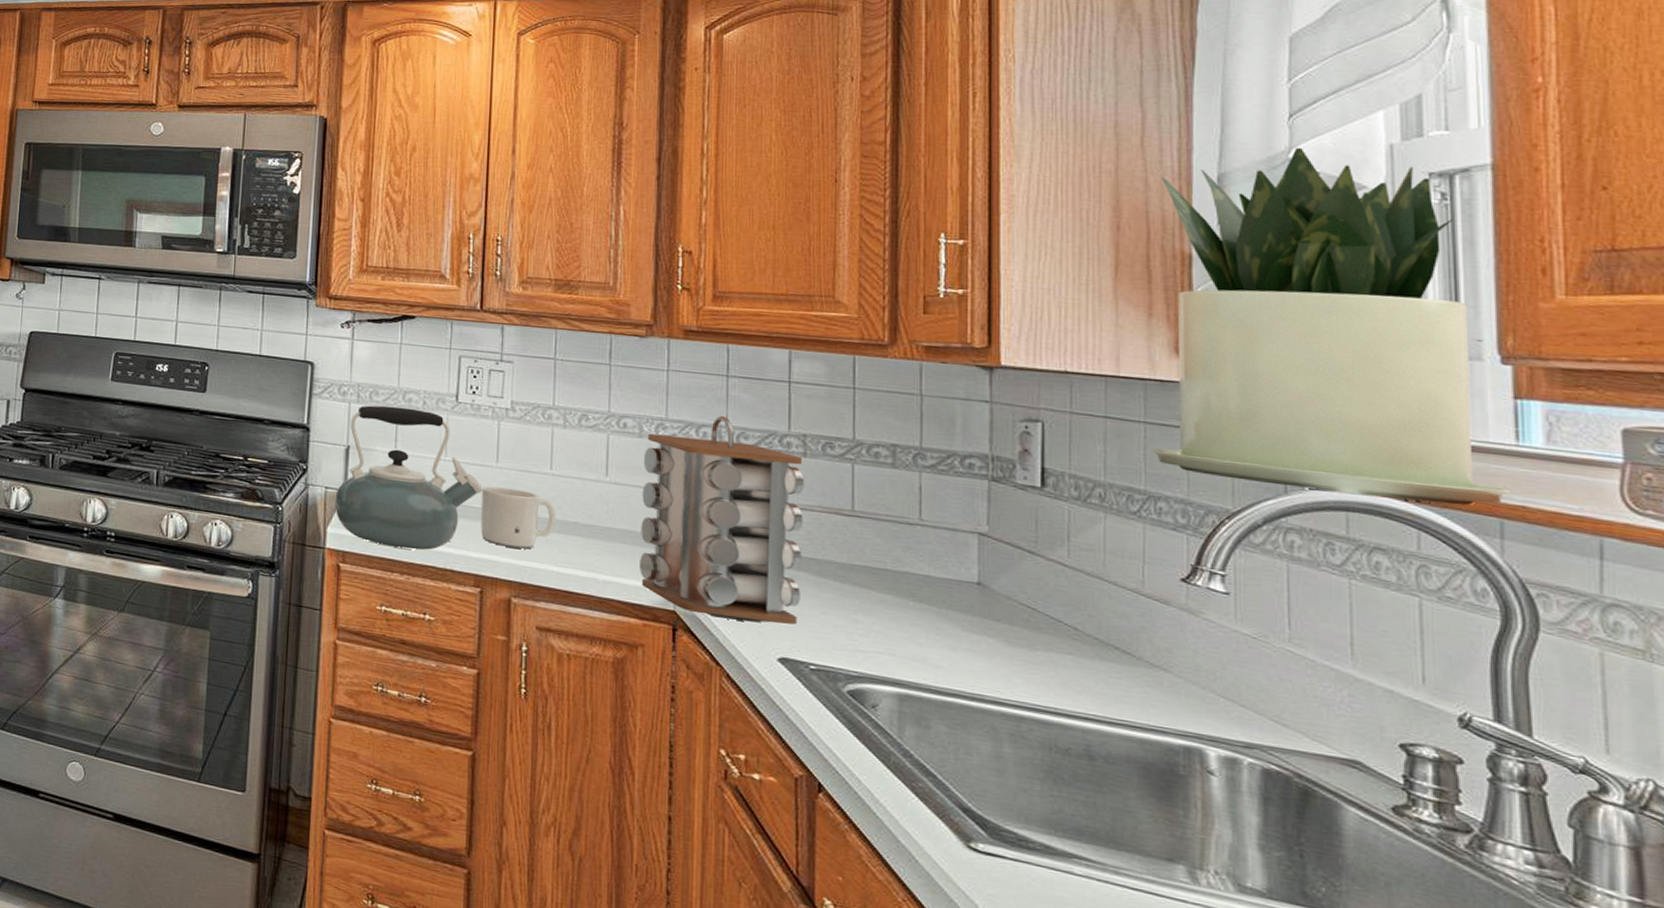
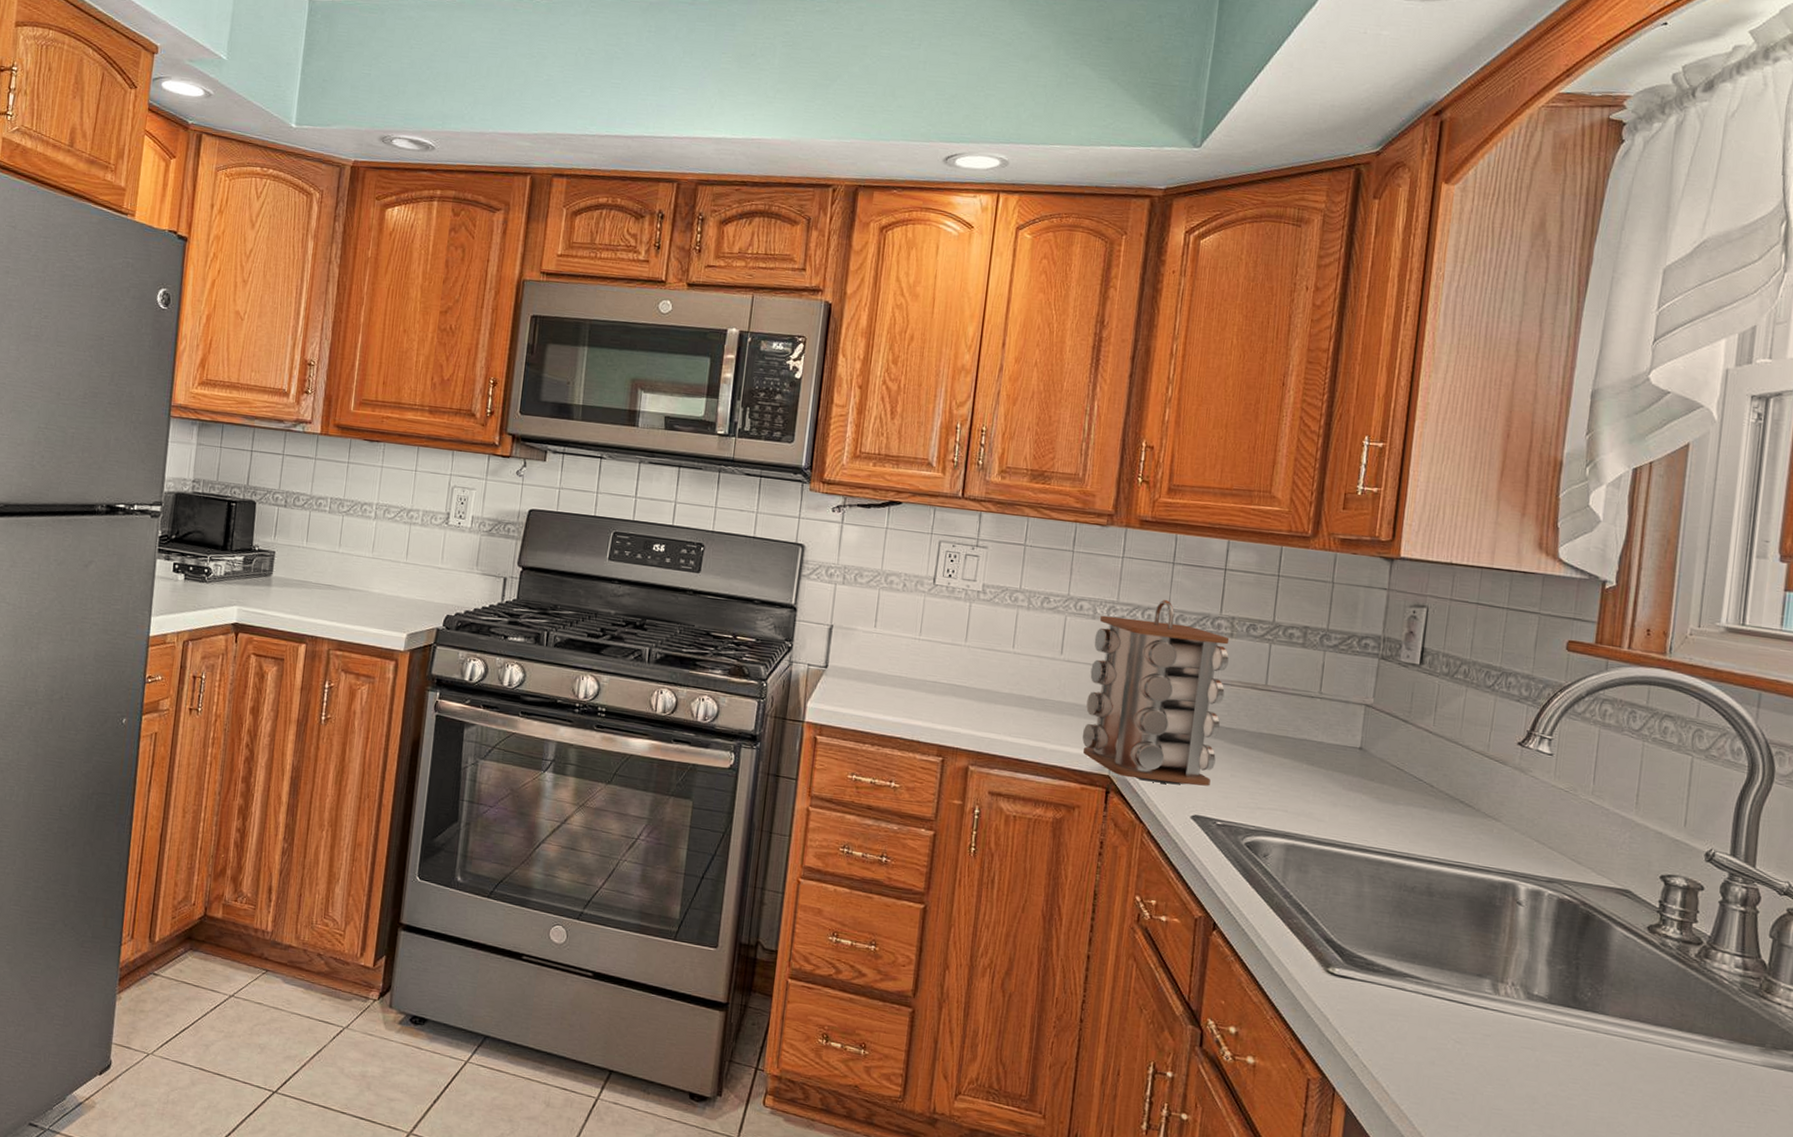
kettle: present [335,405,483,551] -> none [815,587,951,723]
mug: present [480,486,556,549] -> none [946,663,1014,722]
planter: present [1149,147,1512,506] -> none [1508,369,1772,680]

